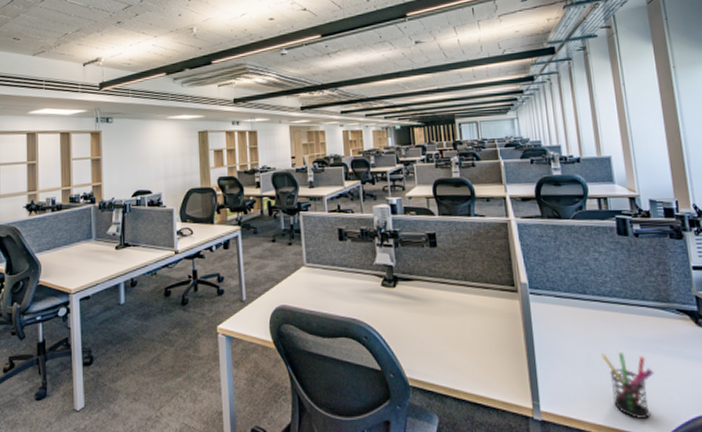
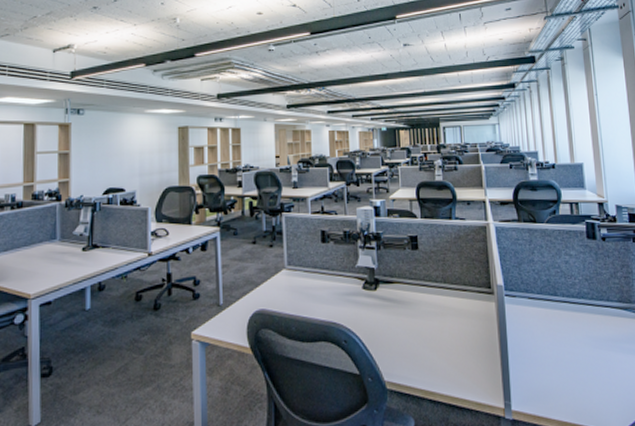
pen holder: present [600,353,654,420] -> none [568,352,616,416]

